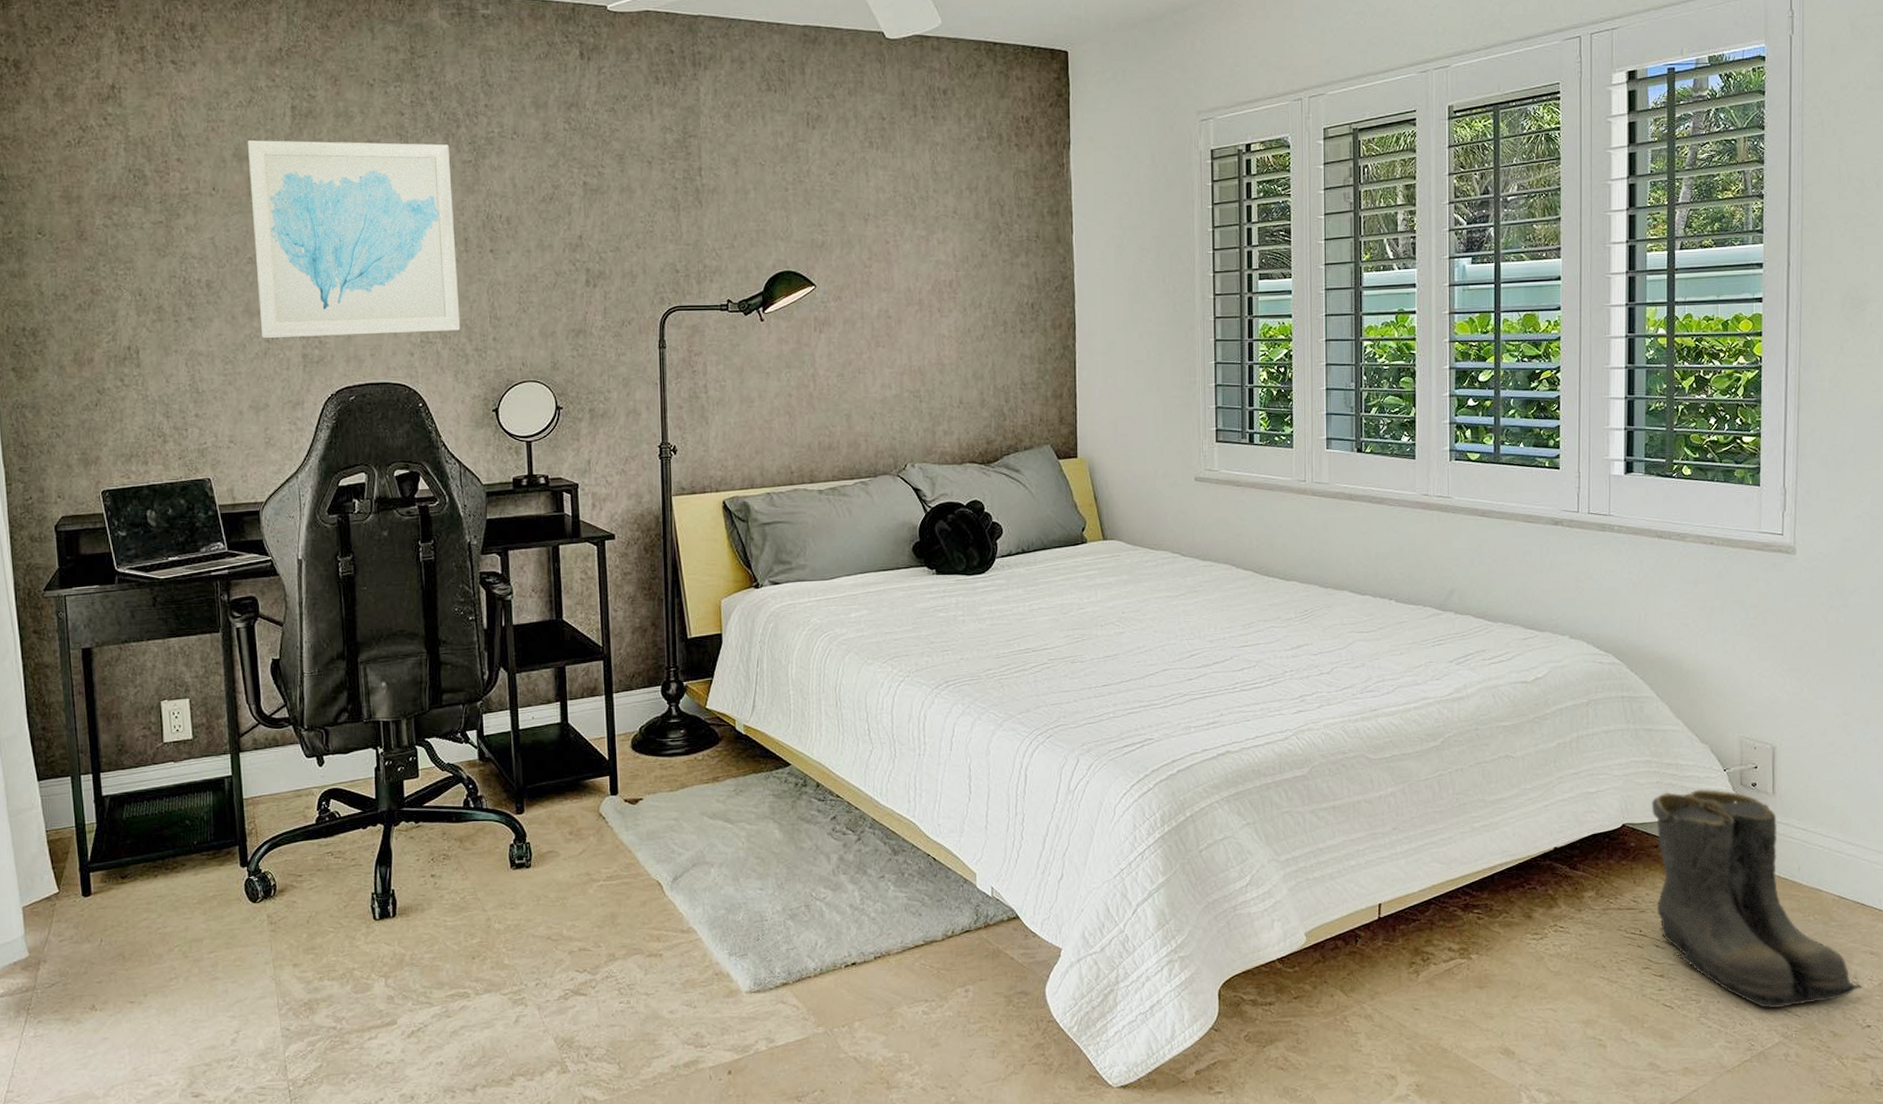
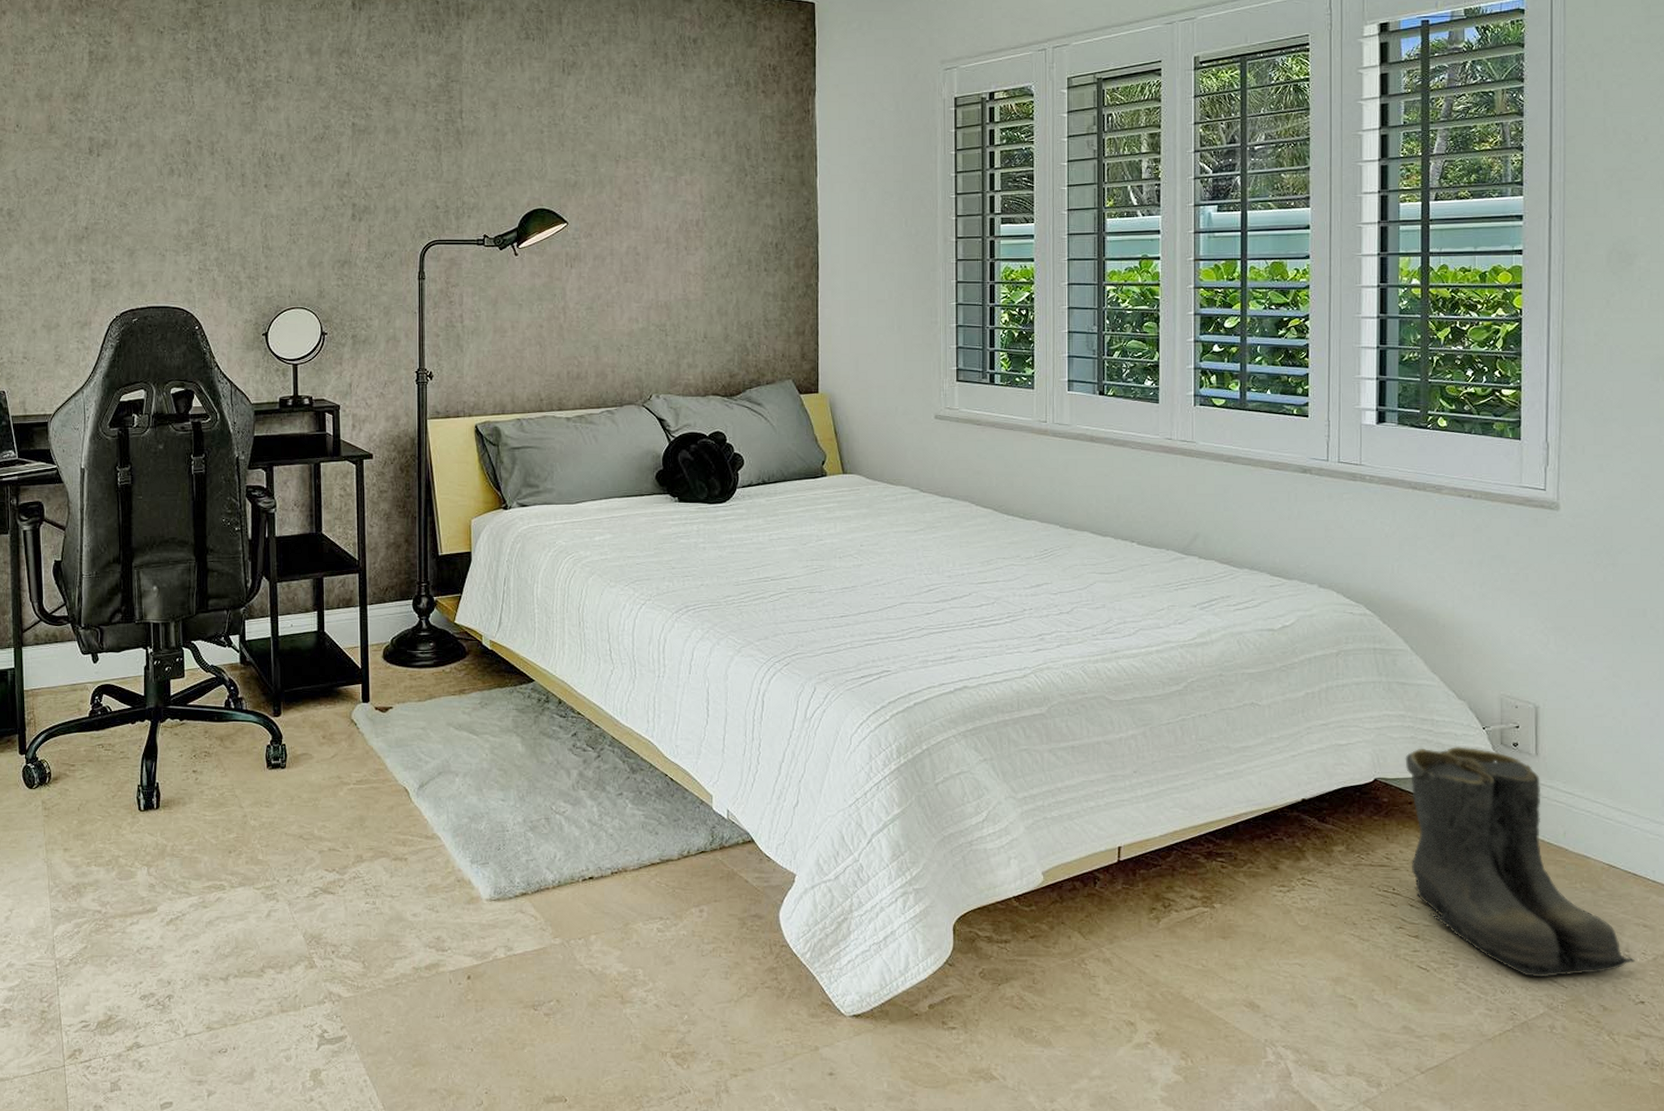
wall art: present [247,140,461,338] -> none [48,82,236,263]

